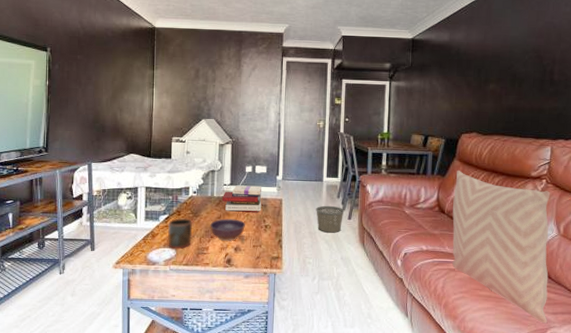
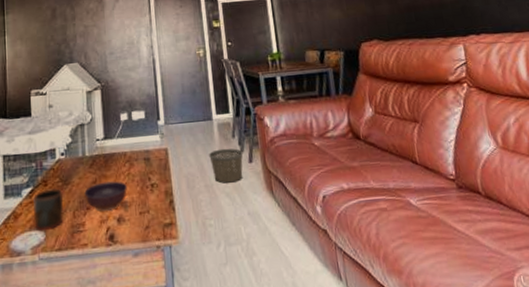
books: present [221,185,262,212] -> none [95,135,145,173]
pillow: present [452,170,550,323] -> none [364,85,512,264]

